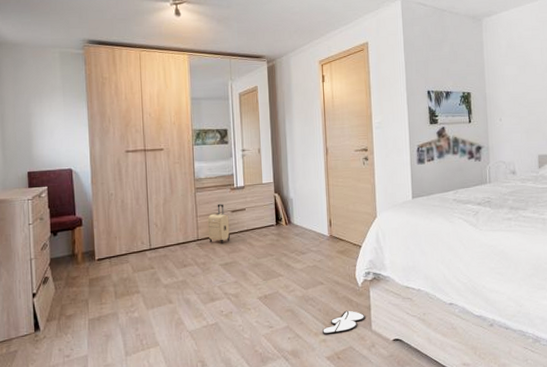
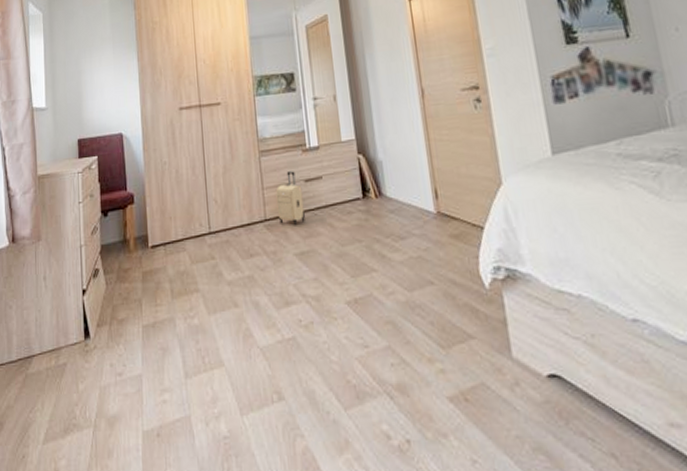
slippers: present [323,310,365,335] -> none [439,325,501,361]

